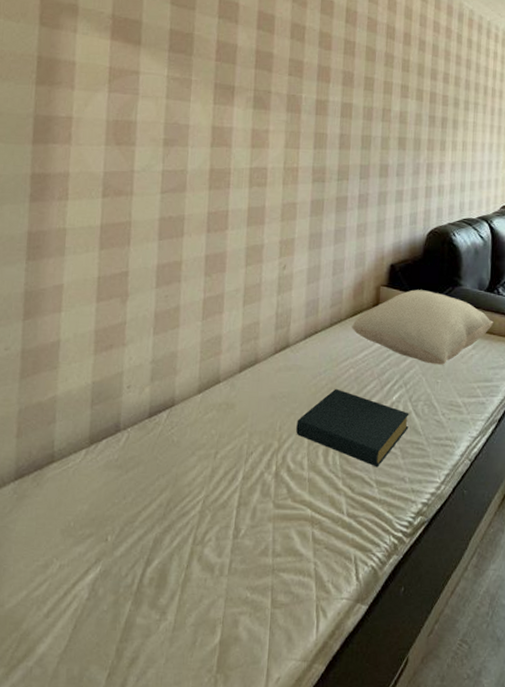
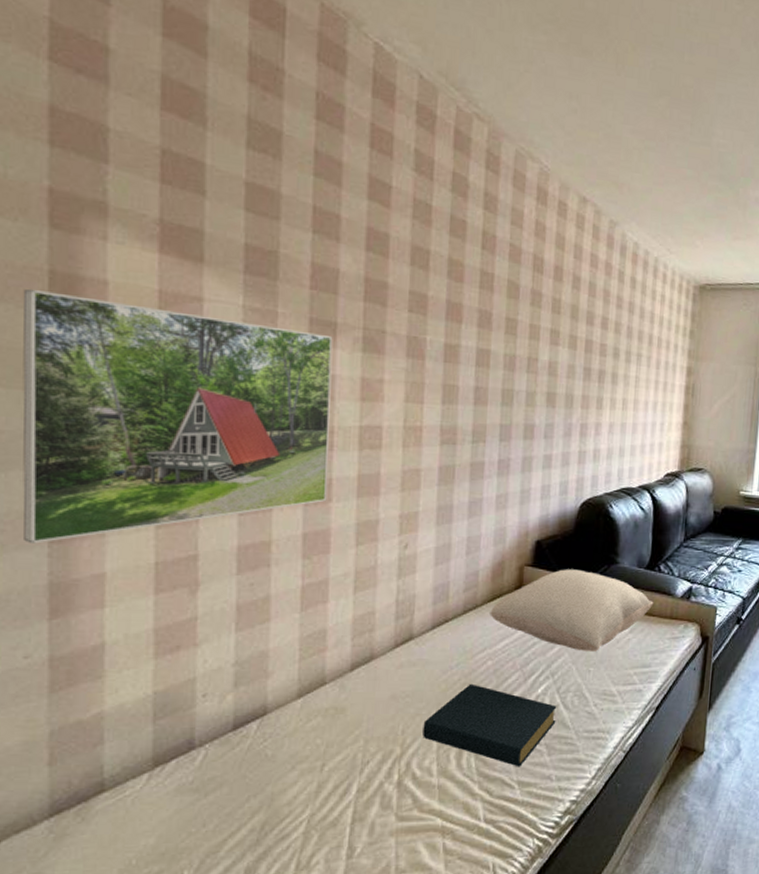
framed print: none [10,70,232,261] -> present [22,288,333,544]

